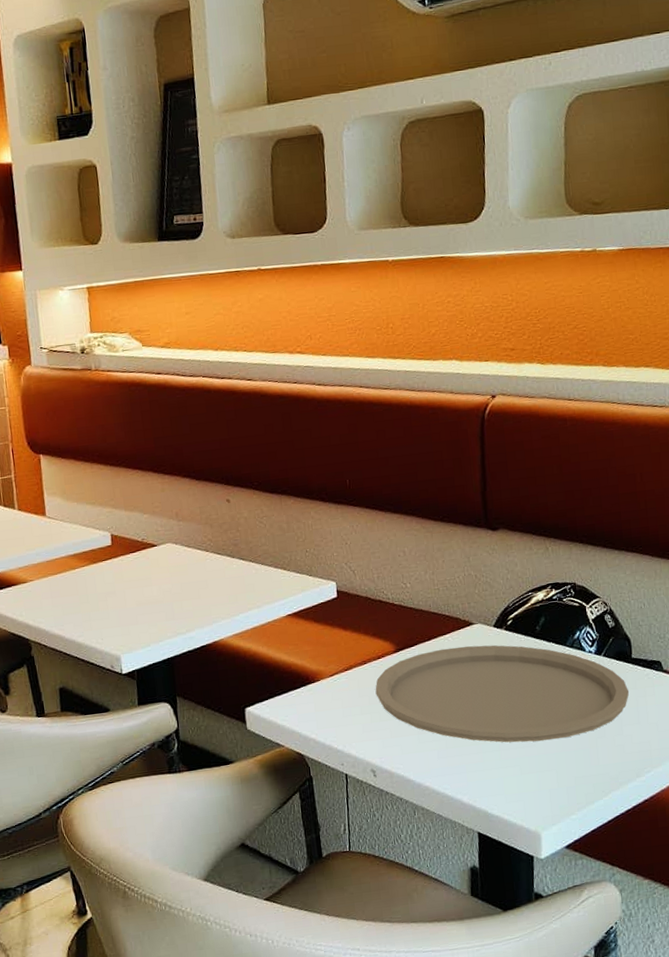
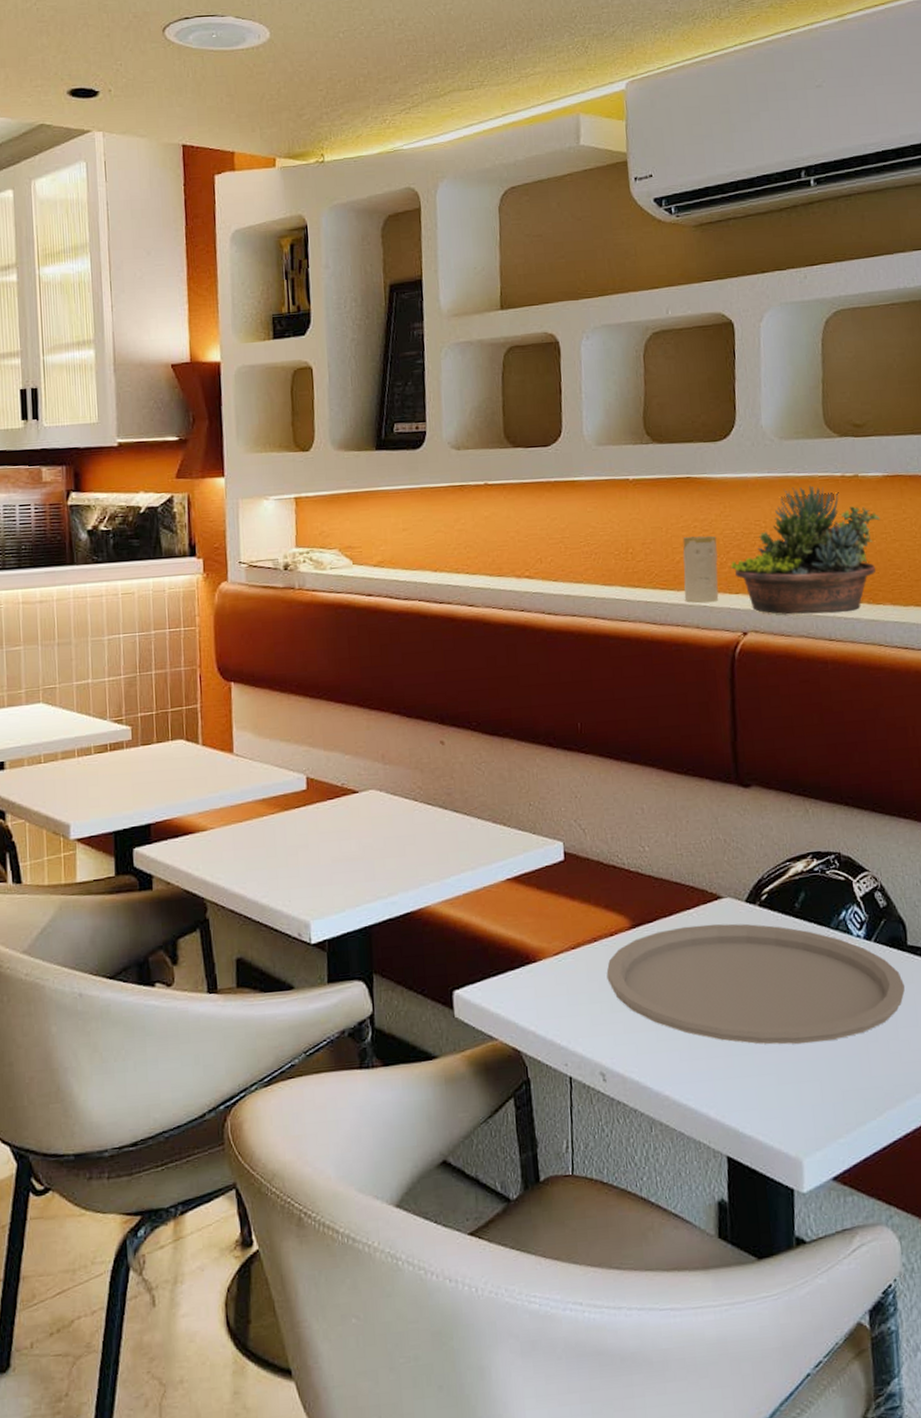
candle: none [437,309,470,371] -> present [682,535,719,604]
succulent planter: none [480,261,616,378] -> present [730,485,881,615]

